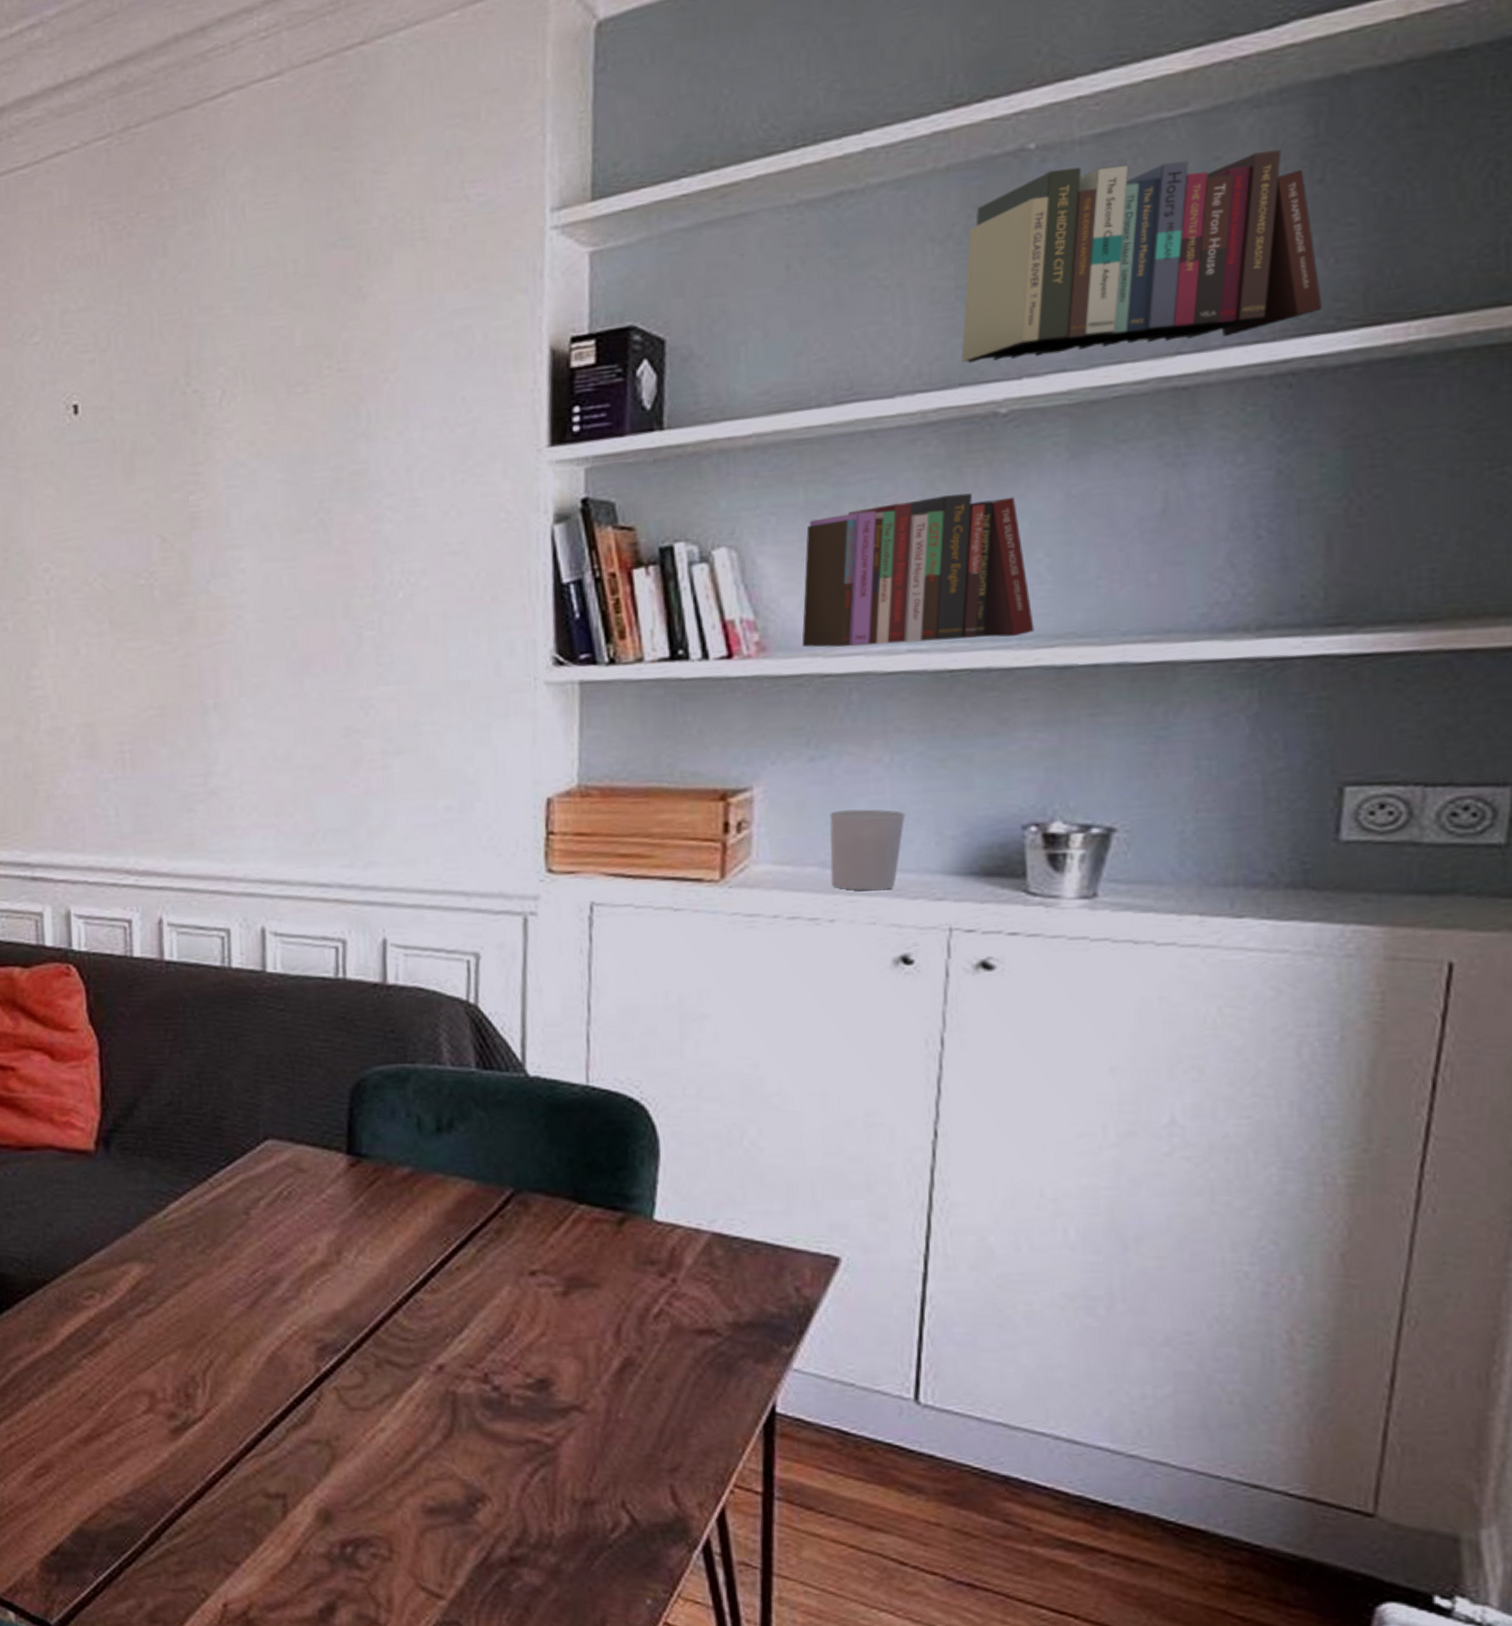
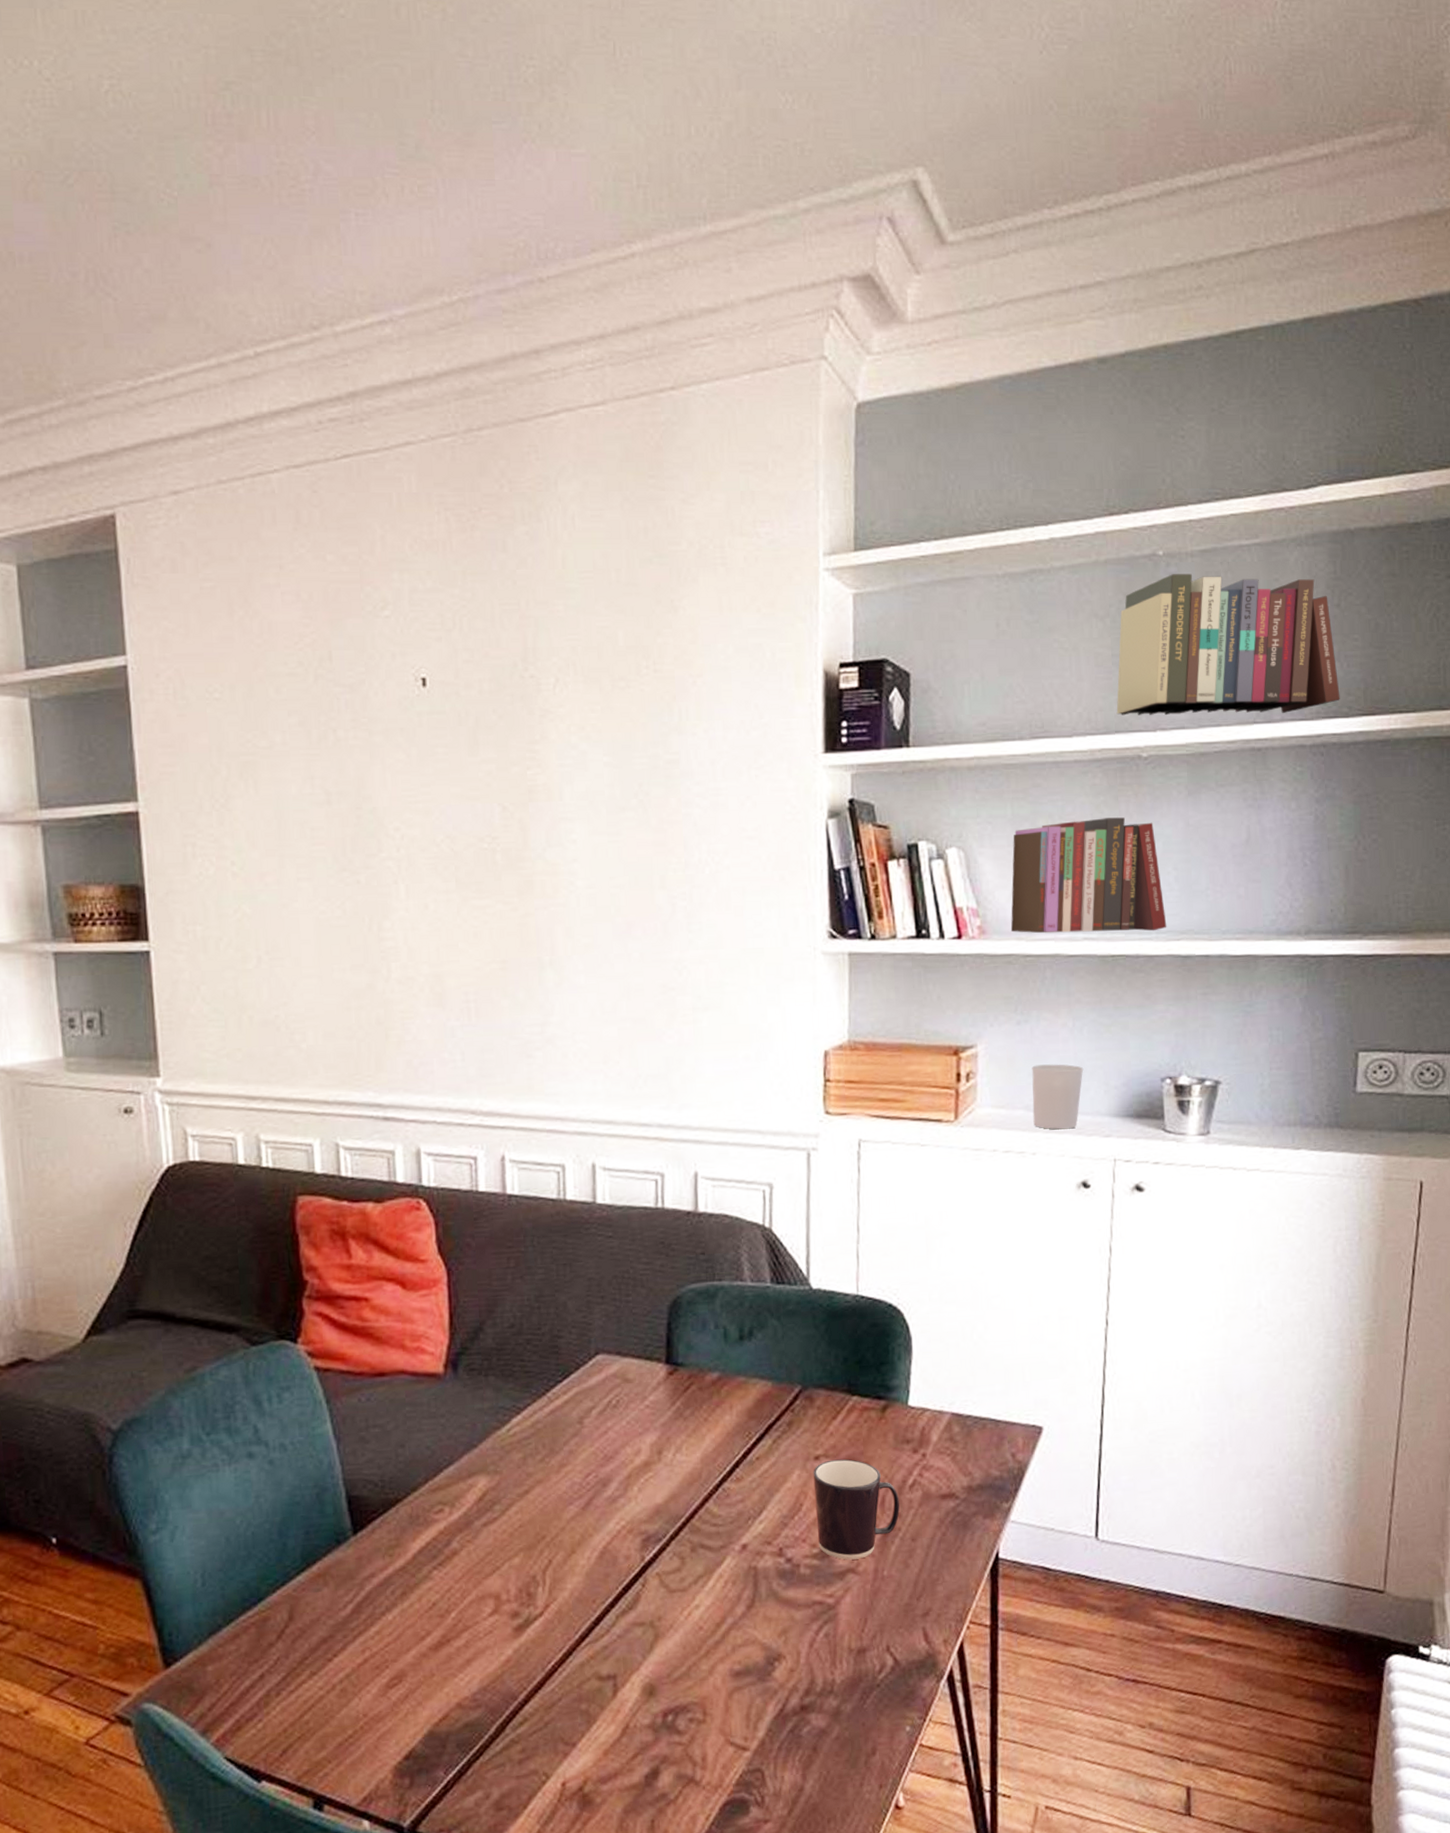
mug: none [527,1277,642,1396] -> present [813,1459,900,1560]

